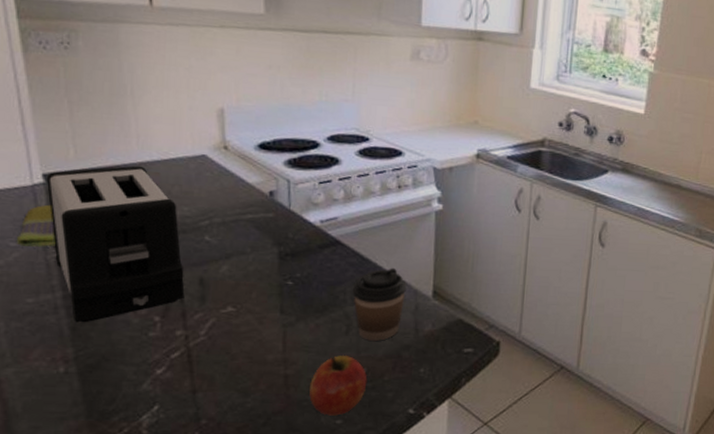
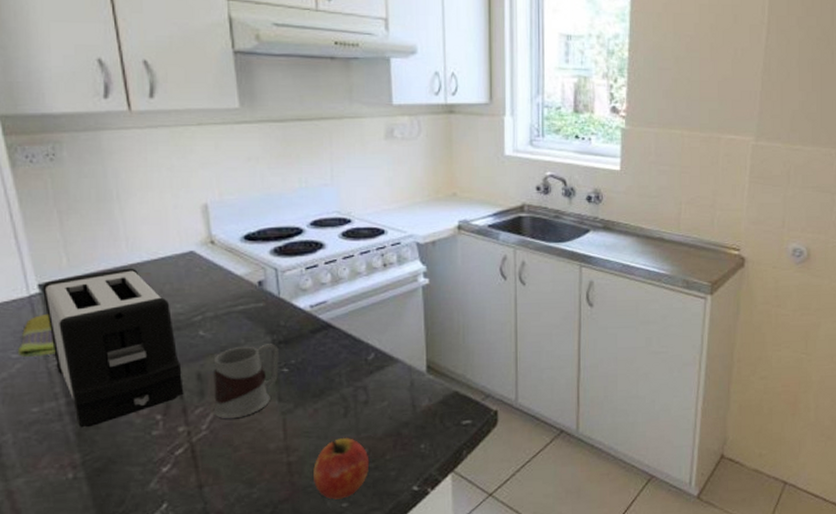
mug: none [213,255,285,327] -> present [213,344,279,419]
coffee cup: present [352,267,406,341] -> none [347,346,400,421]

